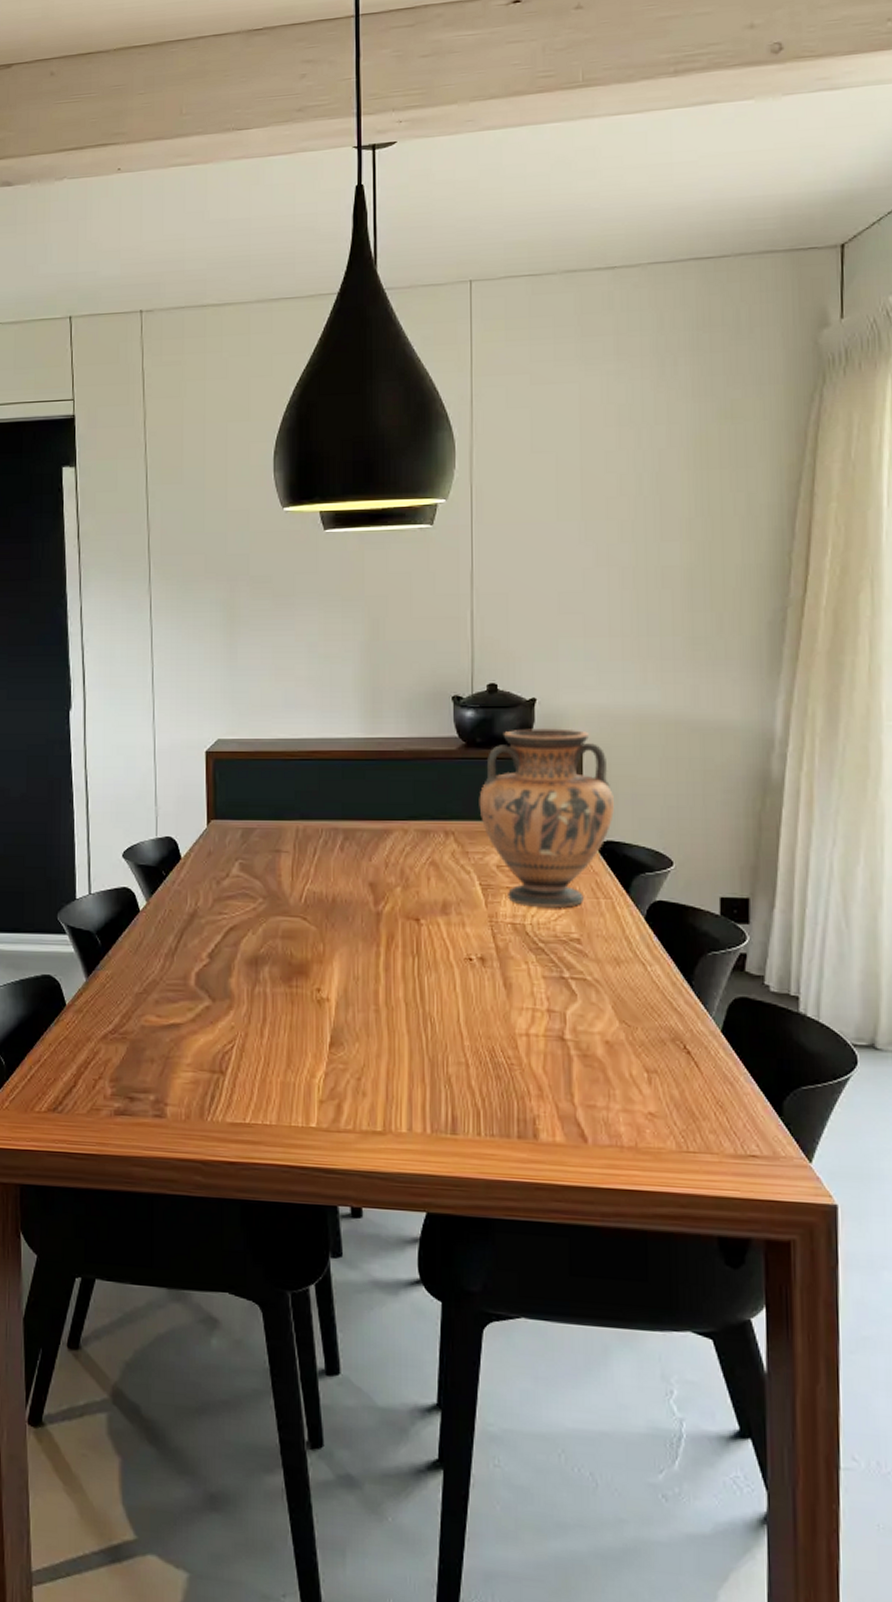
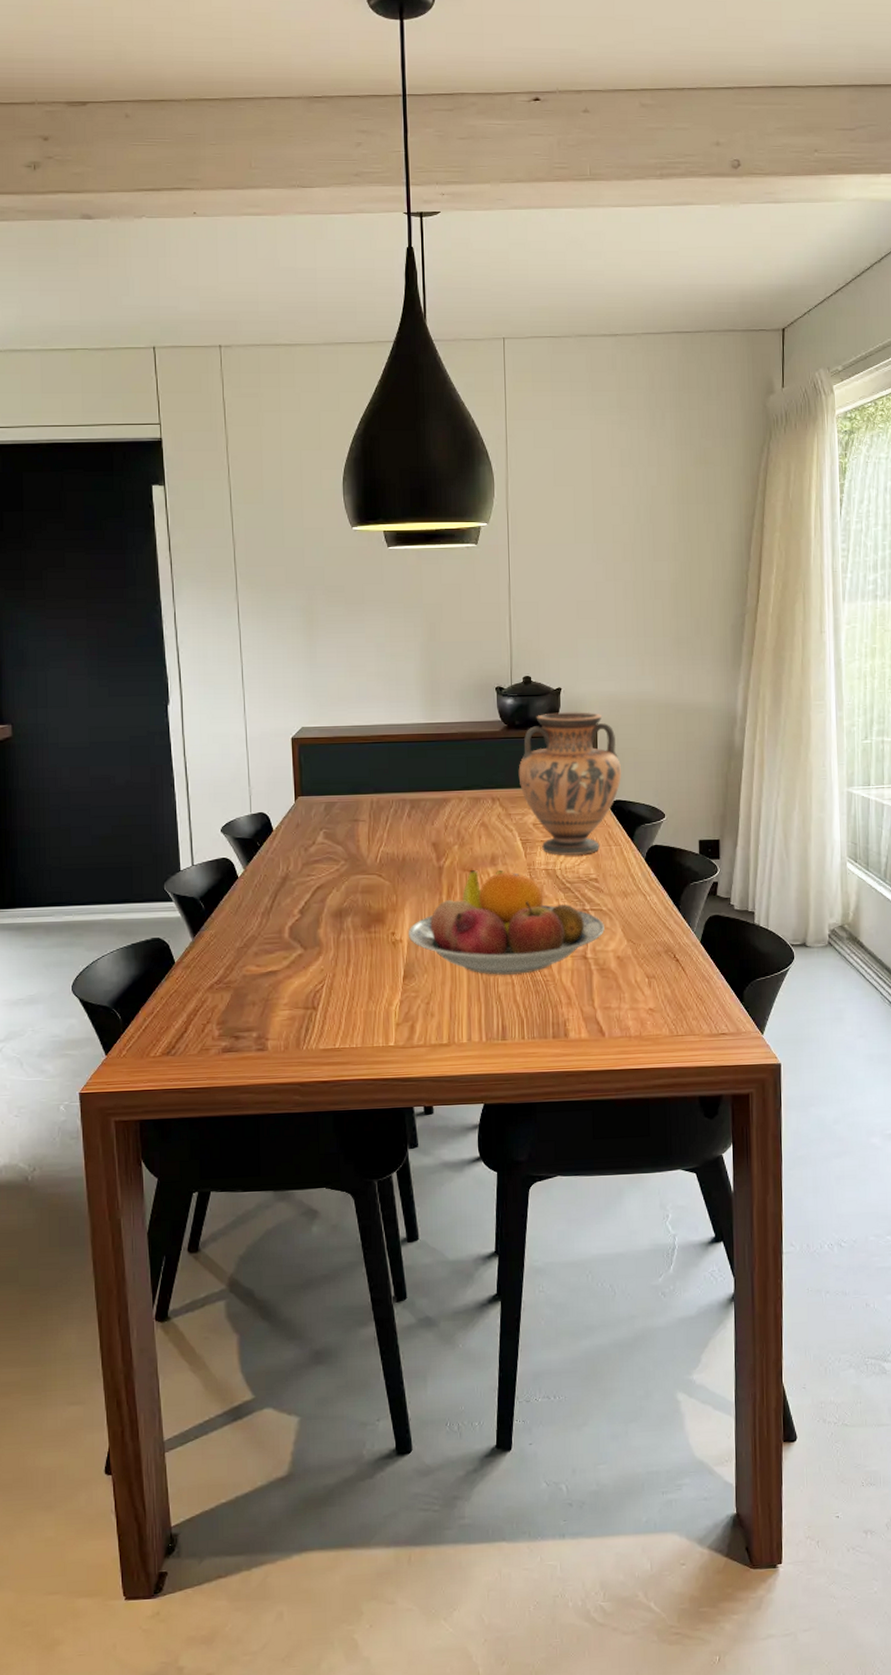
fruit bowl: none [336,919,589,1054] -> present [407,870,604,976]

